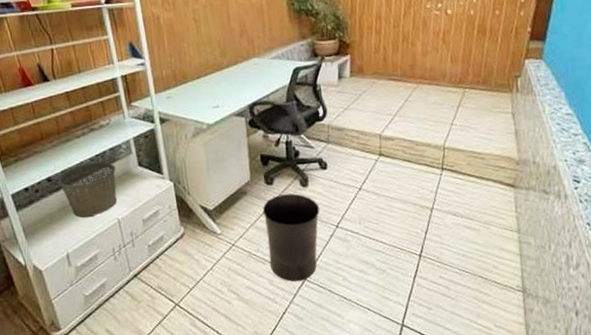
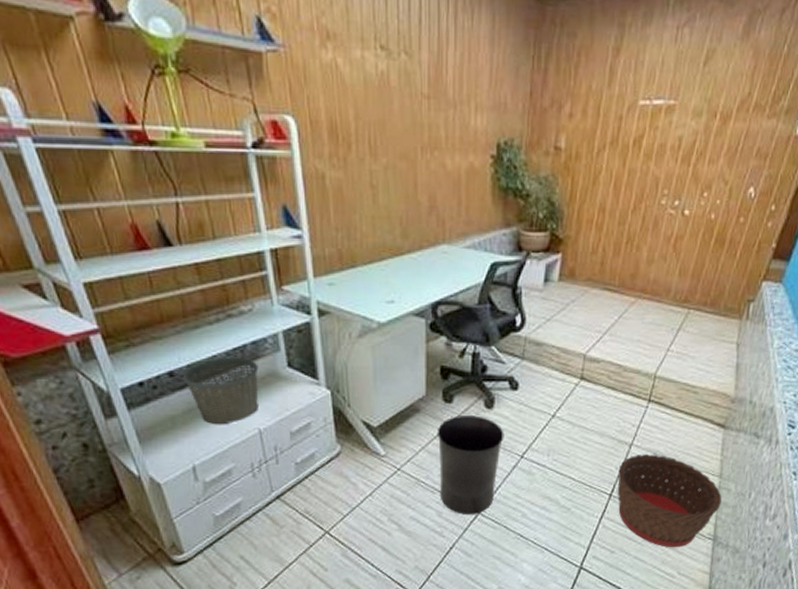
basket: none [424,215,524,301] -> present [617,454,722,547]

